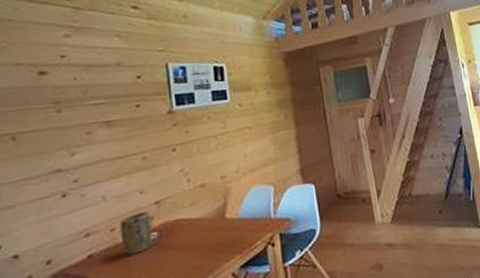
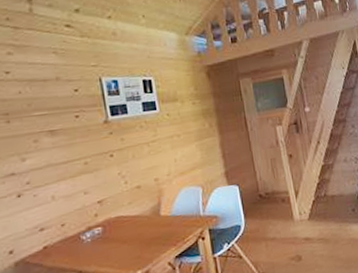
plant pot: present [120,211,153,256] -> none [68,209,98,247]

